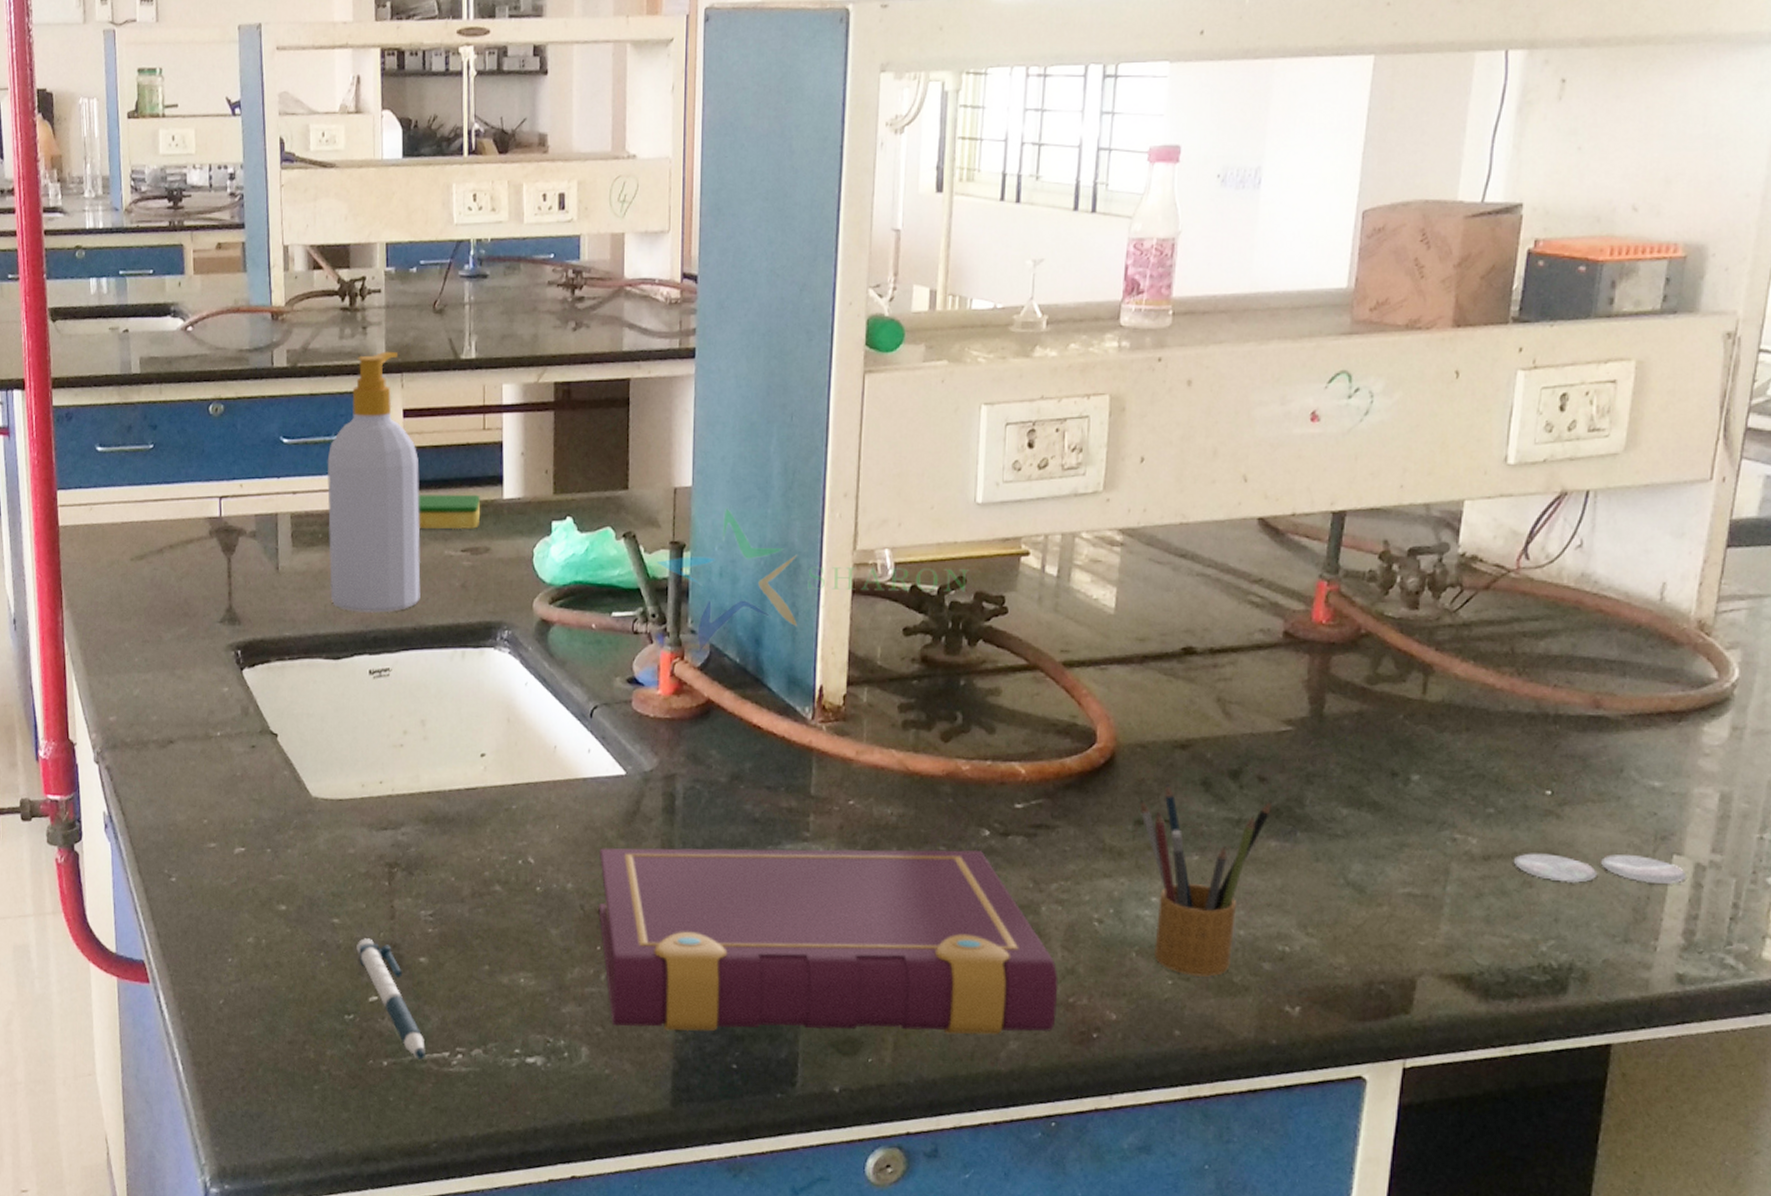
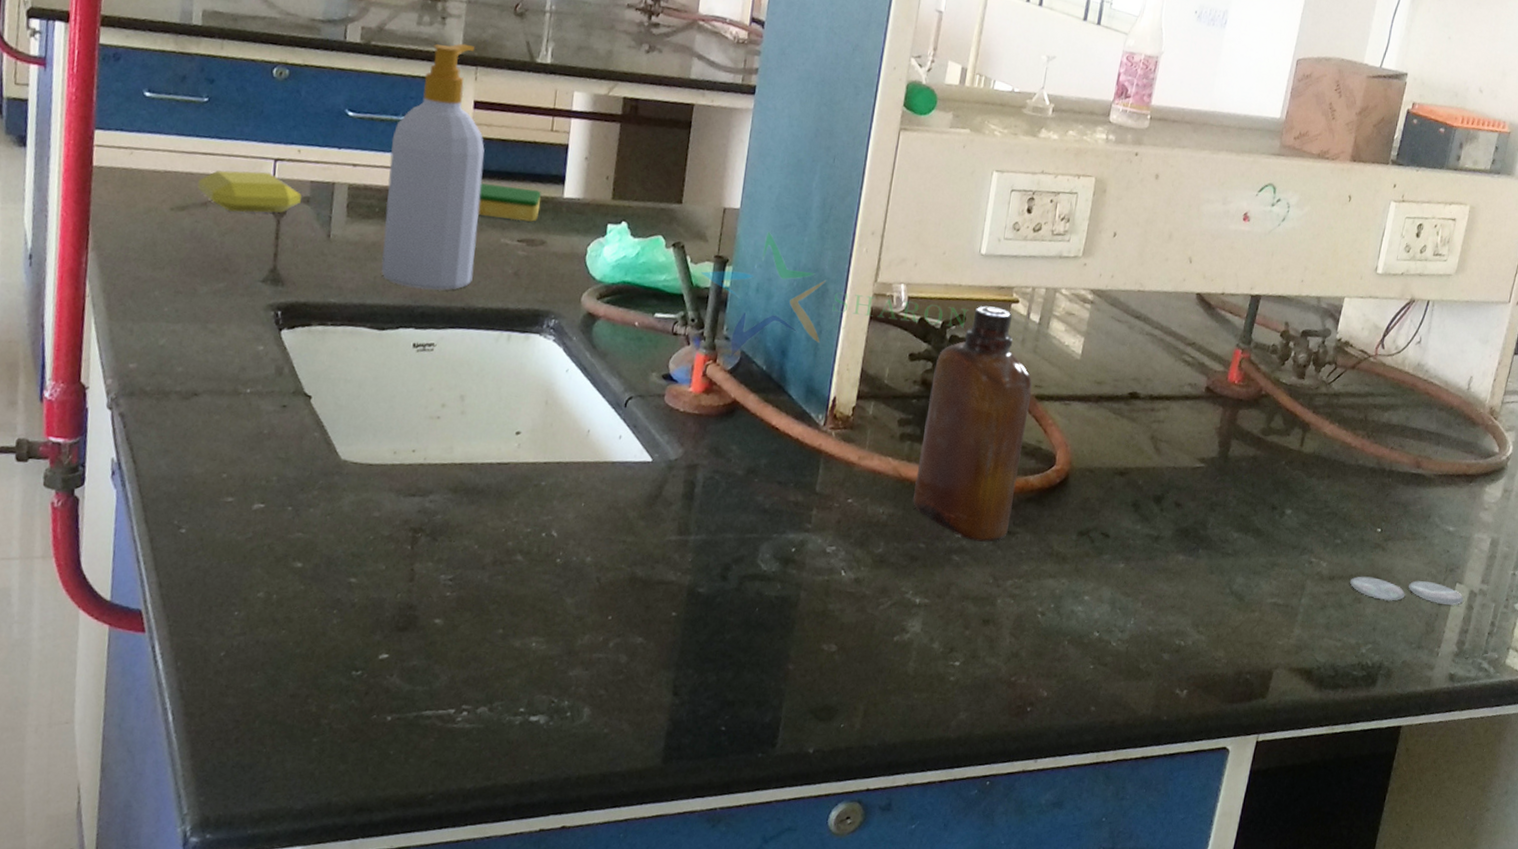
soap bar: none [152,511,248,555] -> present [197,170,302,213]
pen: present [356,938,425,1060] -> none [371,598,431,716]
book: present [597,847,1058,1035] -> none [613,526,1005,706]
flask: none [925,563,1058,840] -> present [912,306,1032,542]
pencil box: present [1139,783,1273,977] -> none [1082,502,1184,664]

